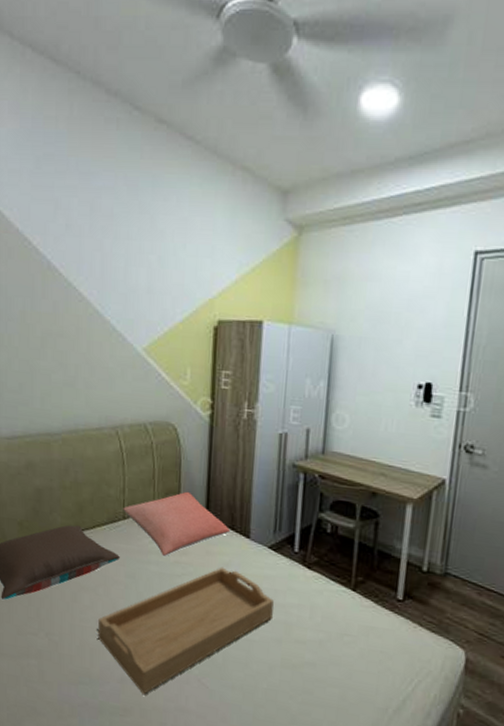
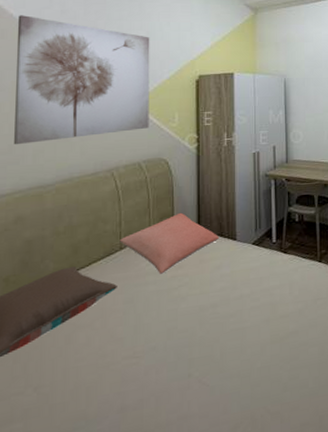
wall art: none [23,230,162,385] -> present [14,15,150,145]
serving tray: present [98,567,274,695] -> none [95,270,260,416]

